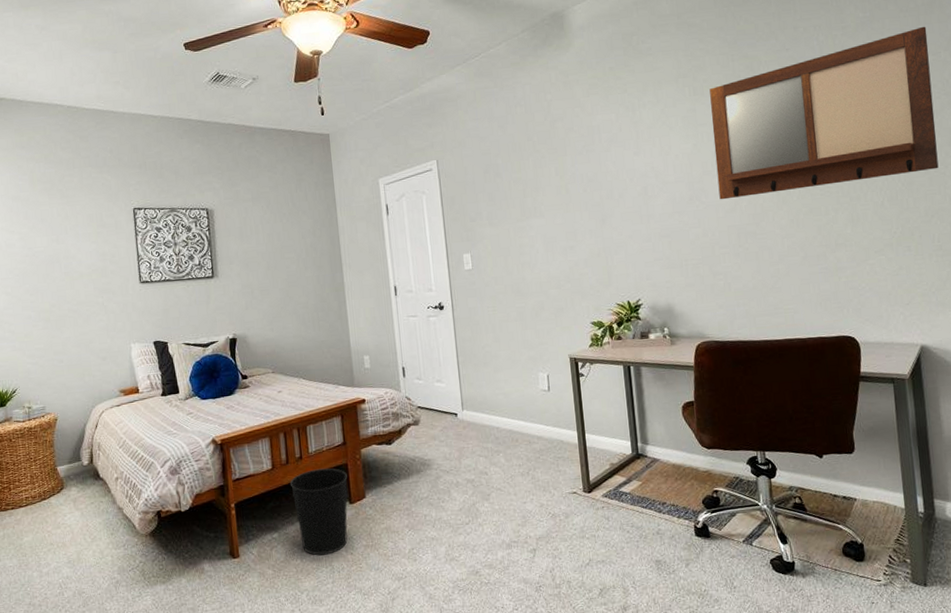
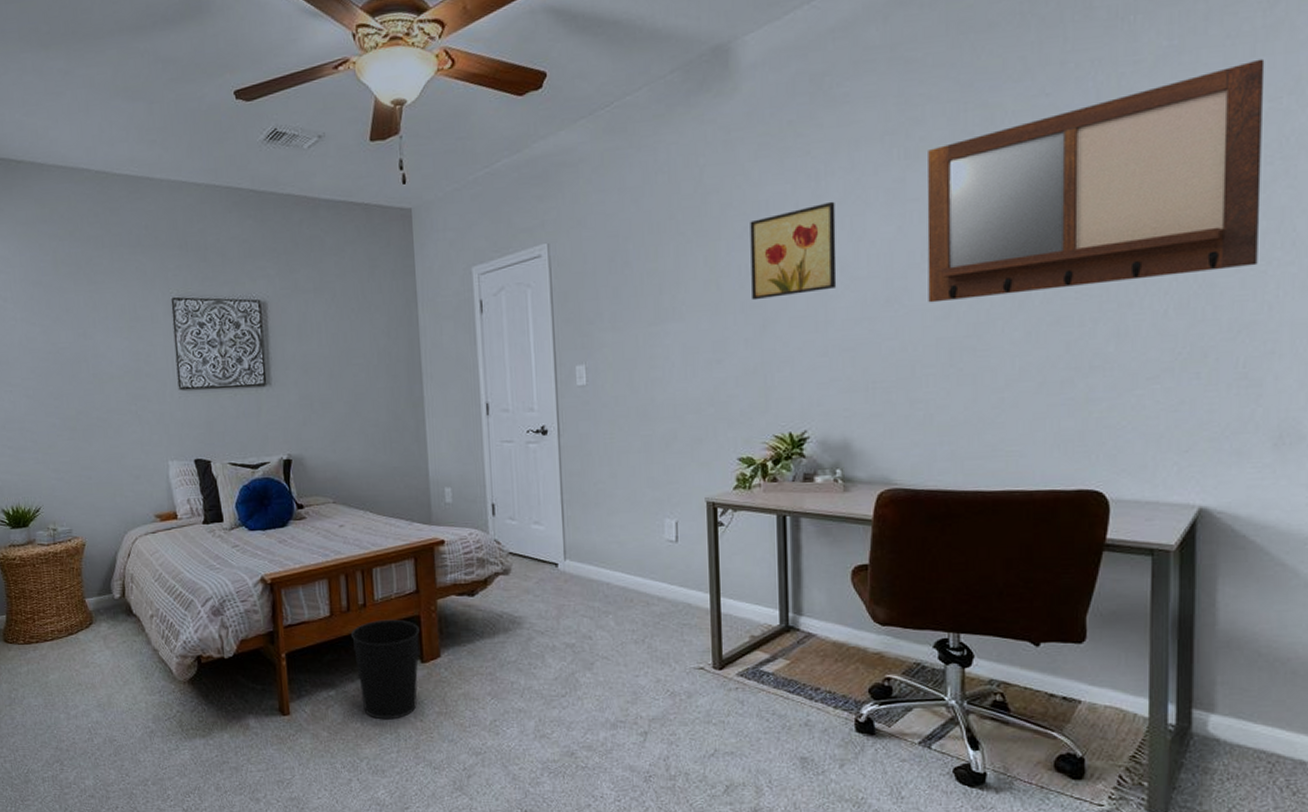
wall art: none [587,126,654,201] -> present [750,201,837,301]

